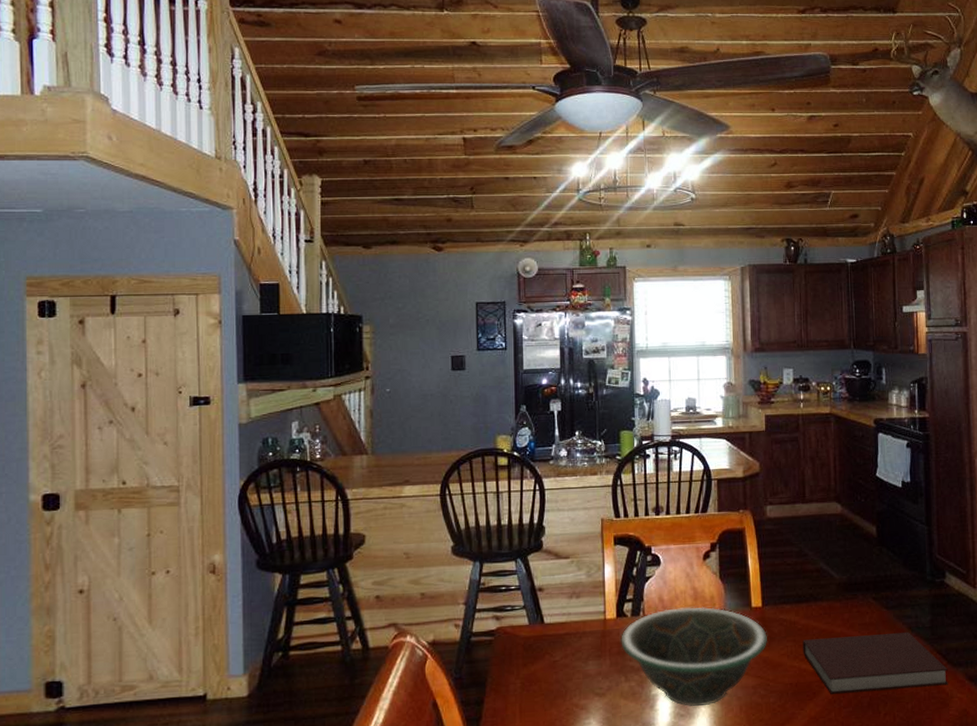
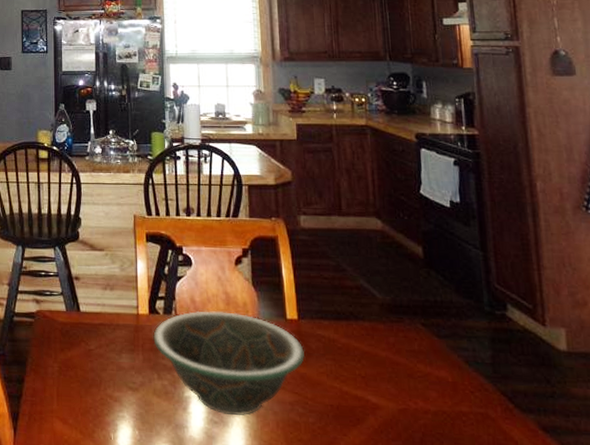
notebook: present [802,631,949,694] -> none [343,360,517,433]

